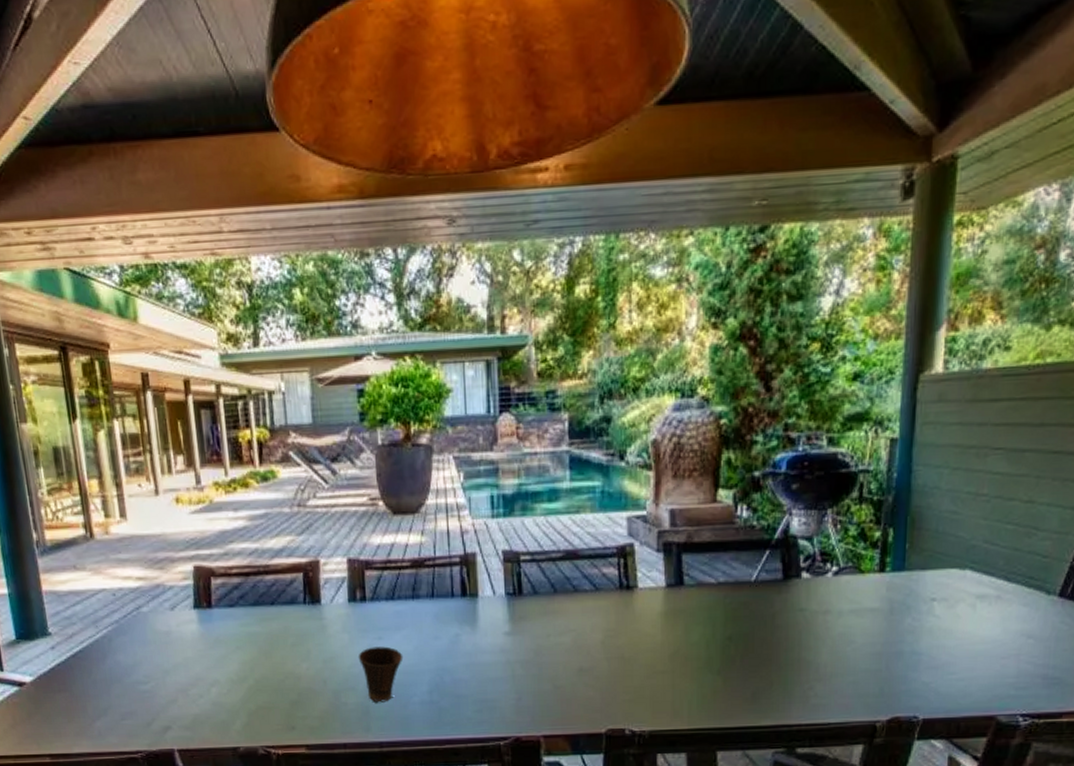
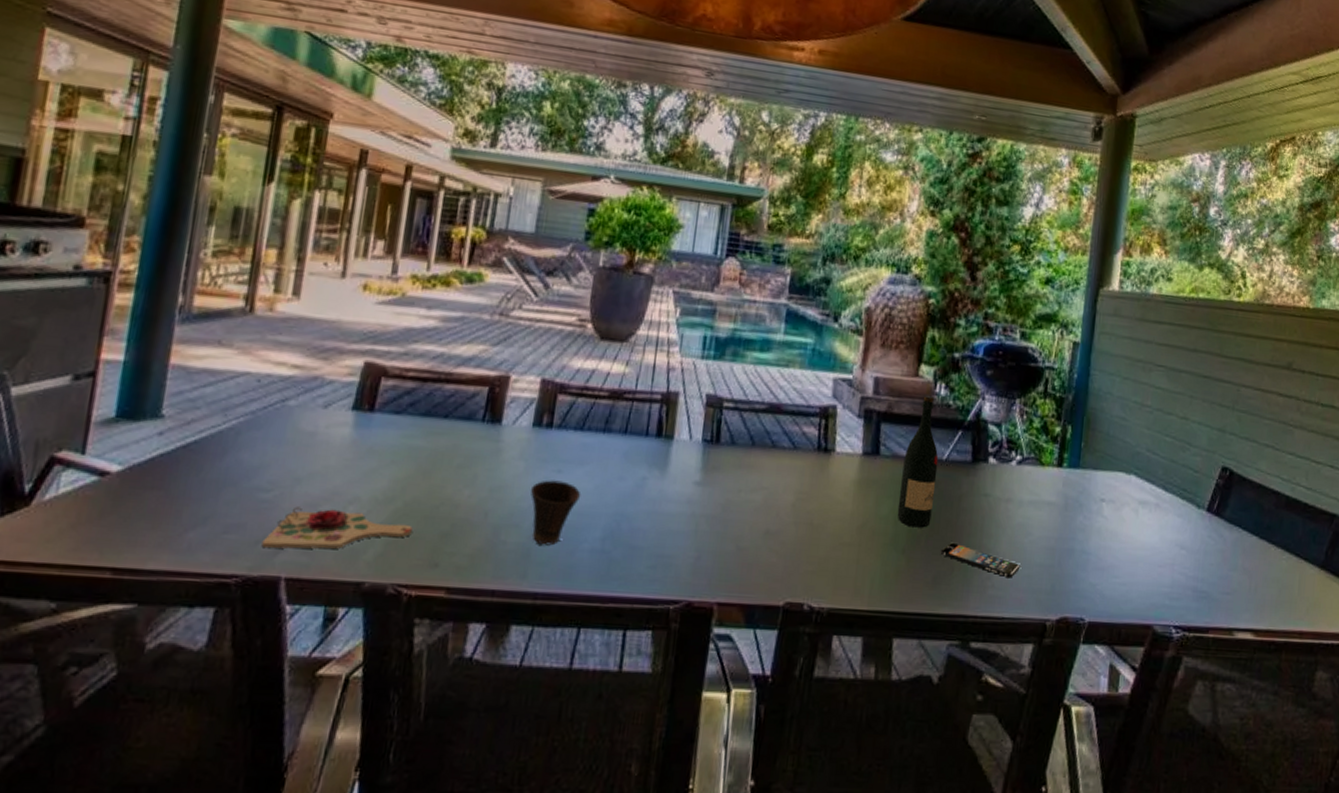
cutting board: none [152,692,267,729] -> present [261,506,413,550]
wine bottle: none [708,519,747,649] -> present [897,395,939,528]
smartphone: none [757,659,844,686] -> present [940,542,1020,578]

